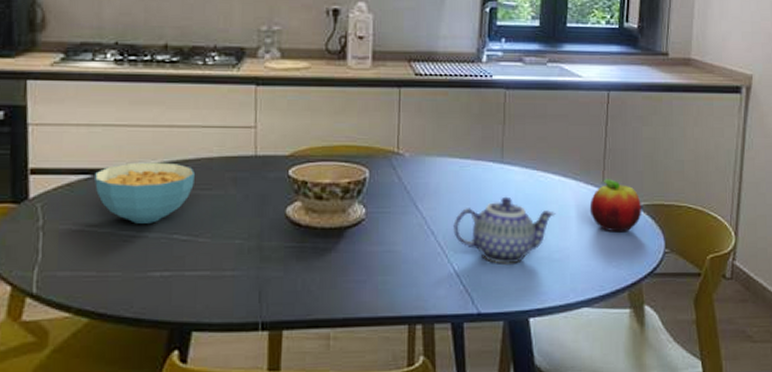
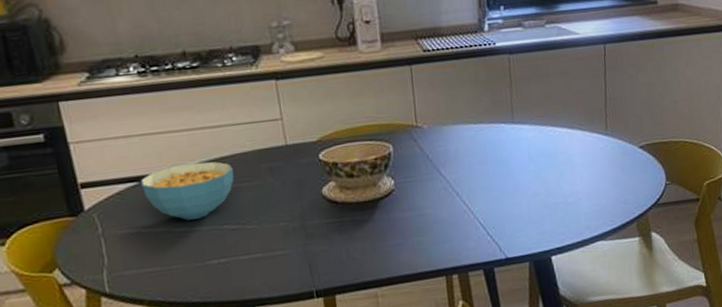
teapot: present [453,196,556,264] -> none [475,153,566,213]
fruit: present [589,179,641,233] -> none [596,125,643,173]

